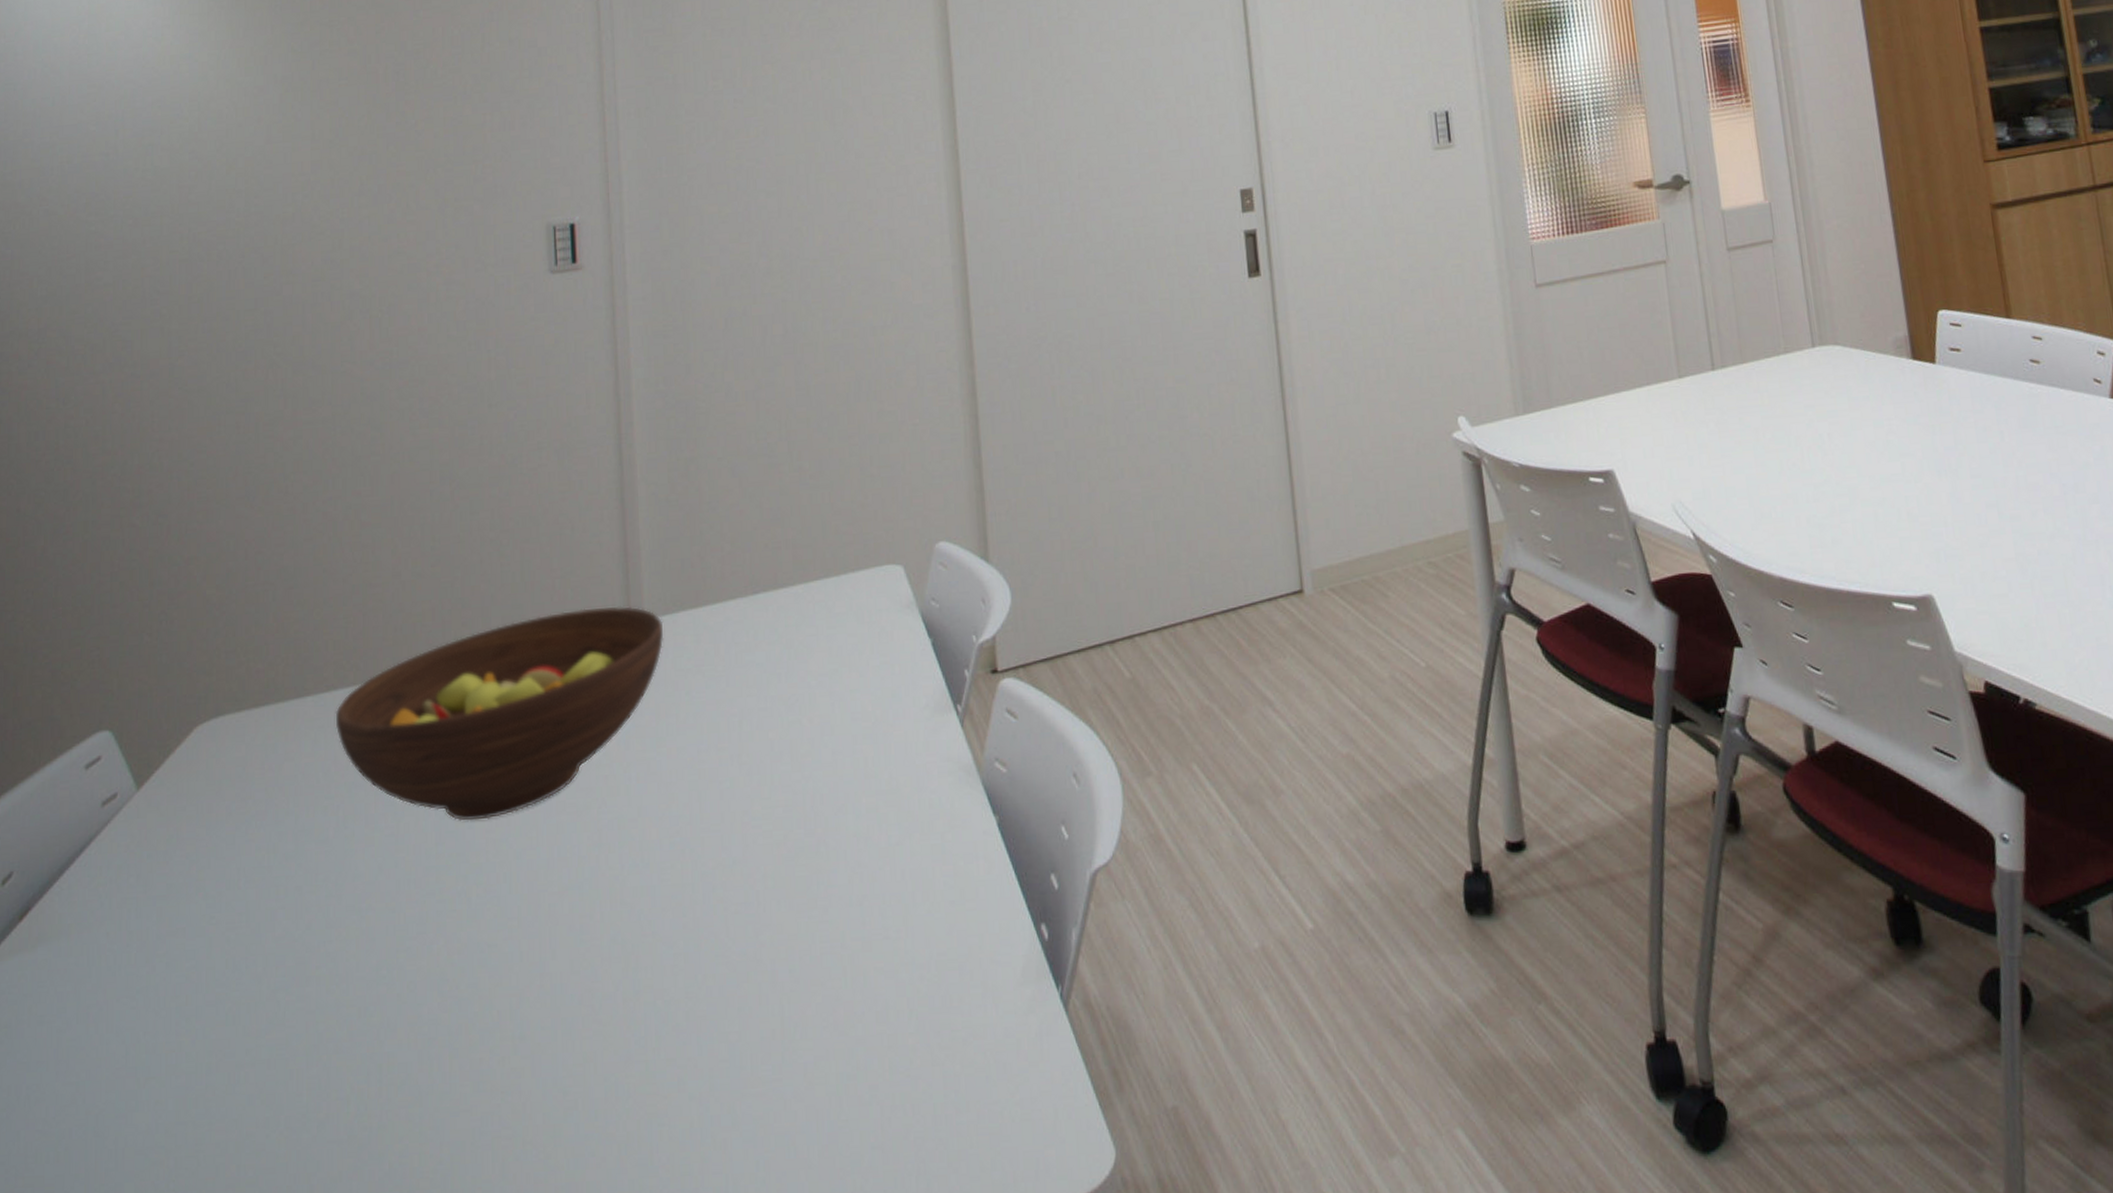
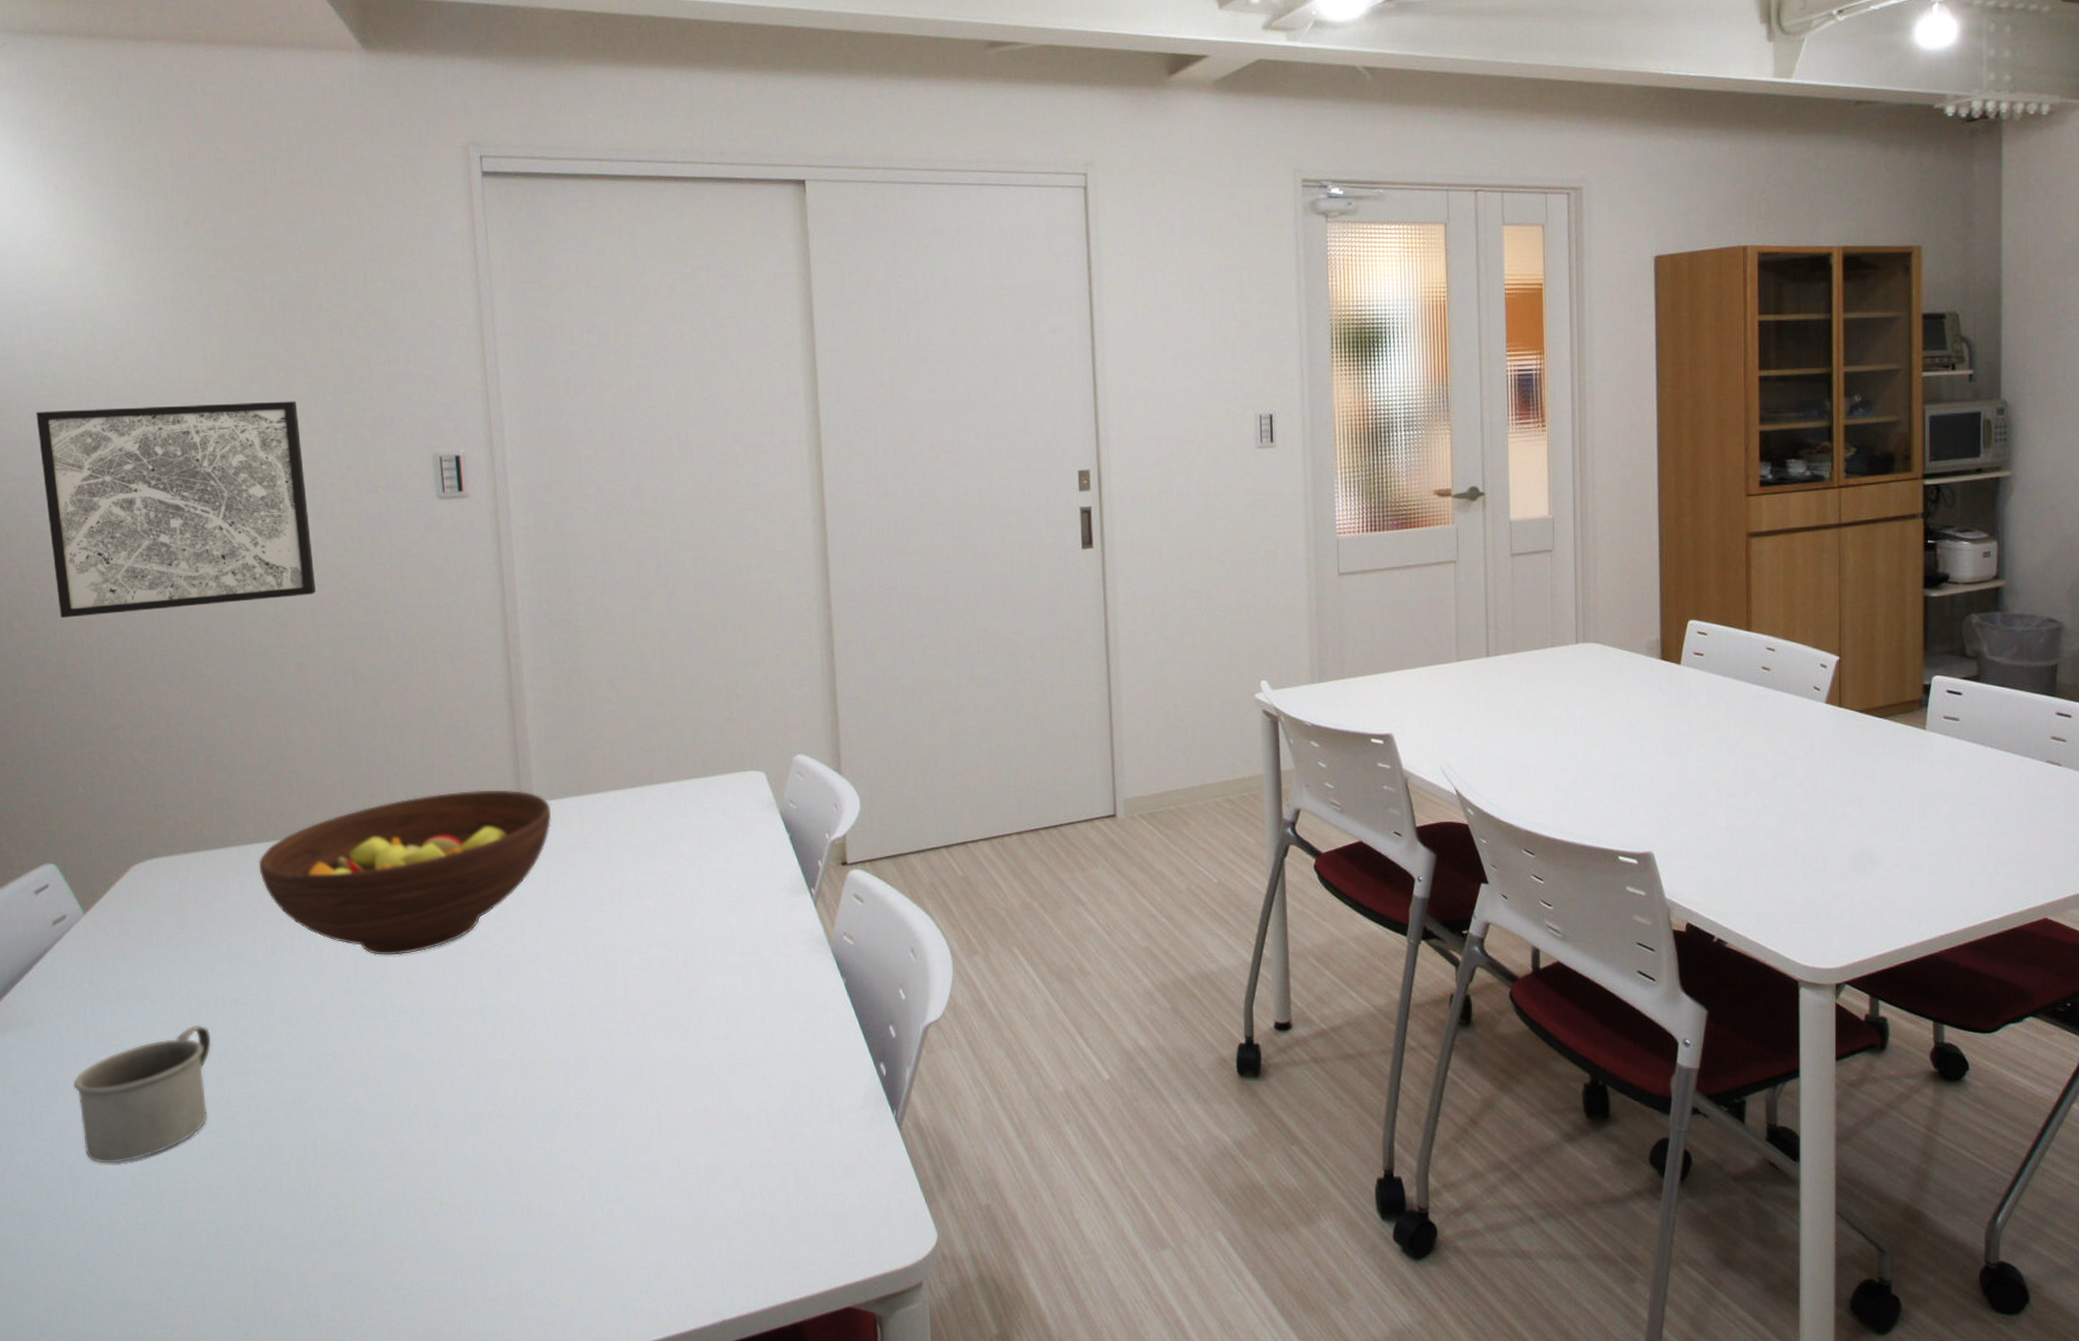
mug: none [107,922,269,1111] -> present [72,1025,212,1163]
wall art: none [133,177,415,438] -> present [36,401,316,618]

